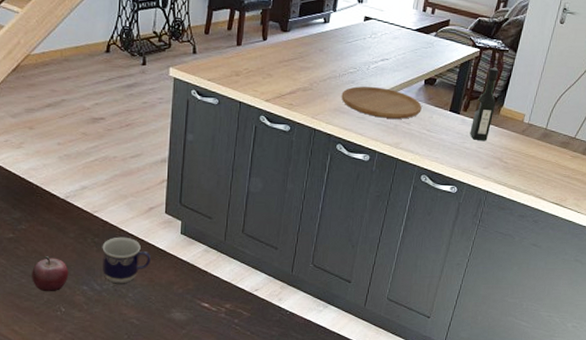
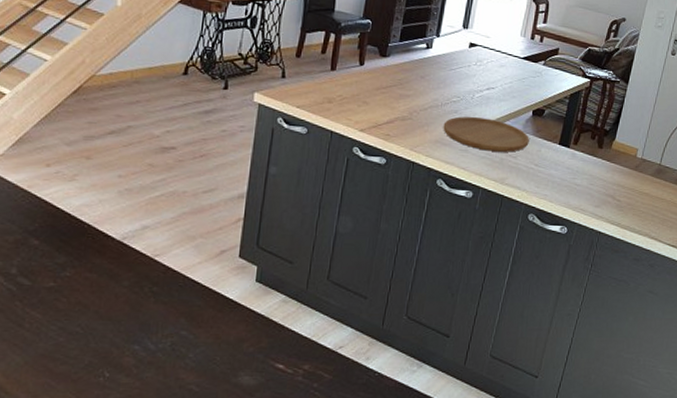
fruit: present [32,256,69,292] -> none [72,309,119,353]
cup: present [102,237,152,284] -> none [159,285,220,342]
bottle: present [470,67,499,142] -> none [580,98,610,178]

